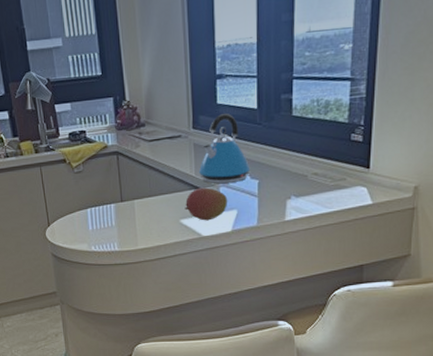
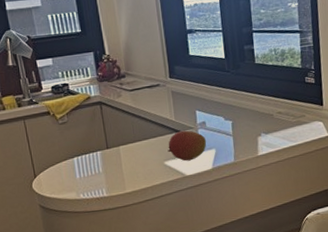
kettle: present [198,114,251,184] -> none [177,63,224,126]

